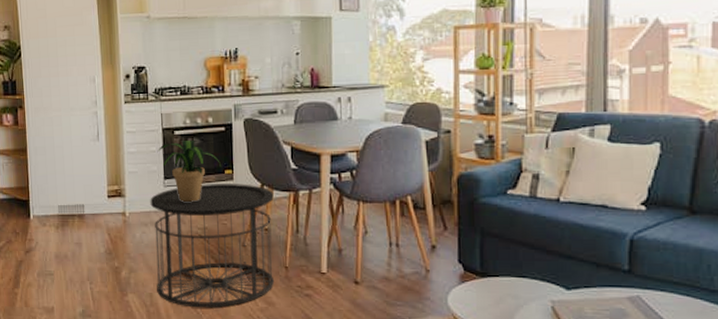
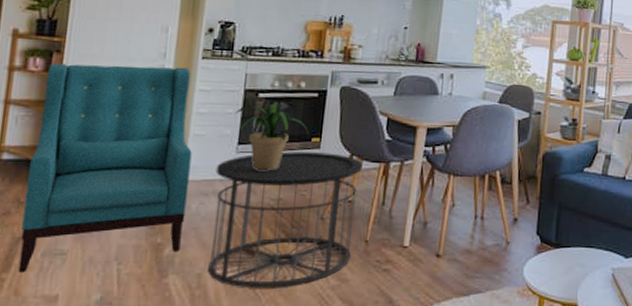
armchair: none [16,112,133,289] -> present [18,63,192,273]

